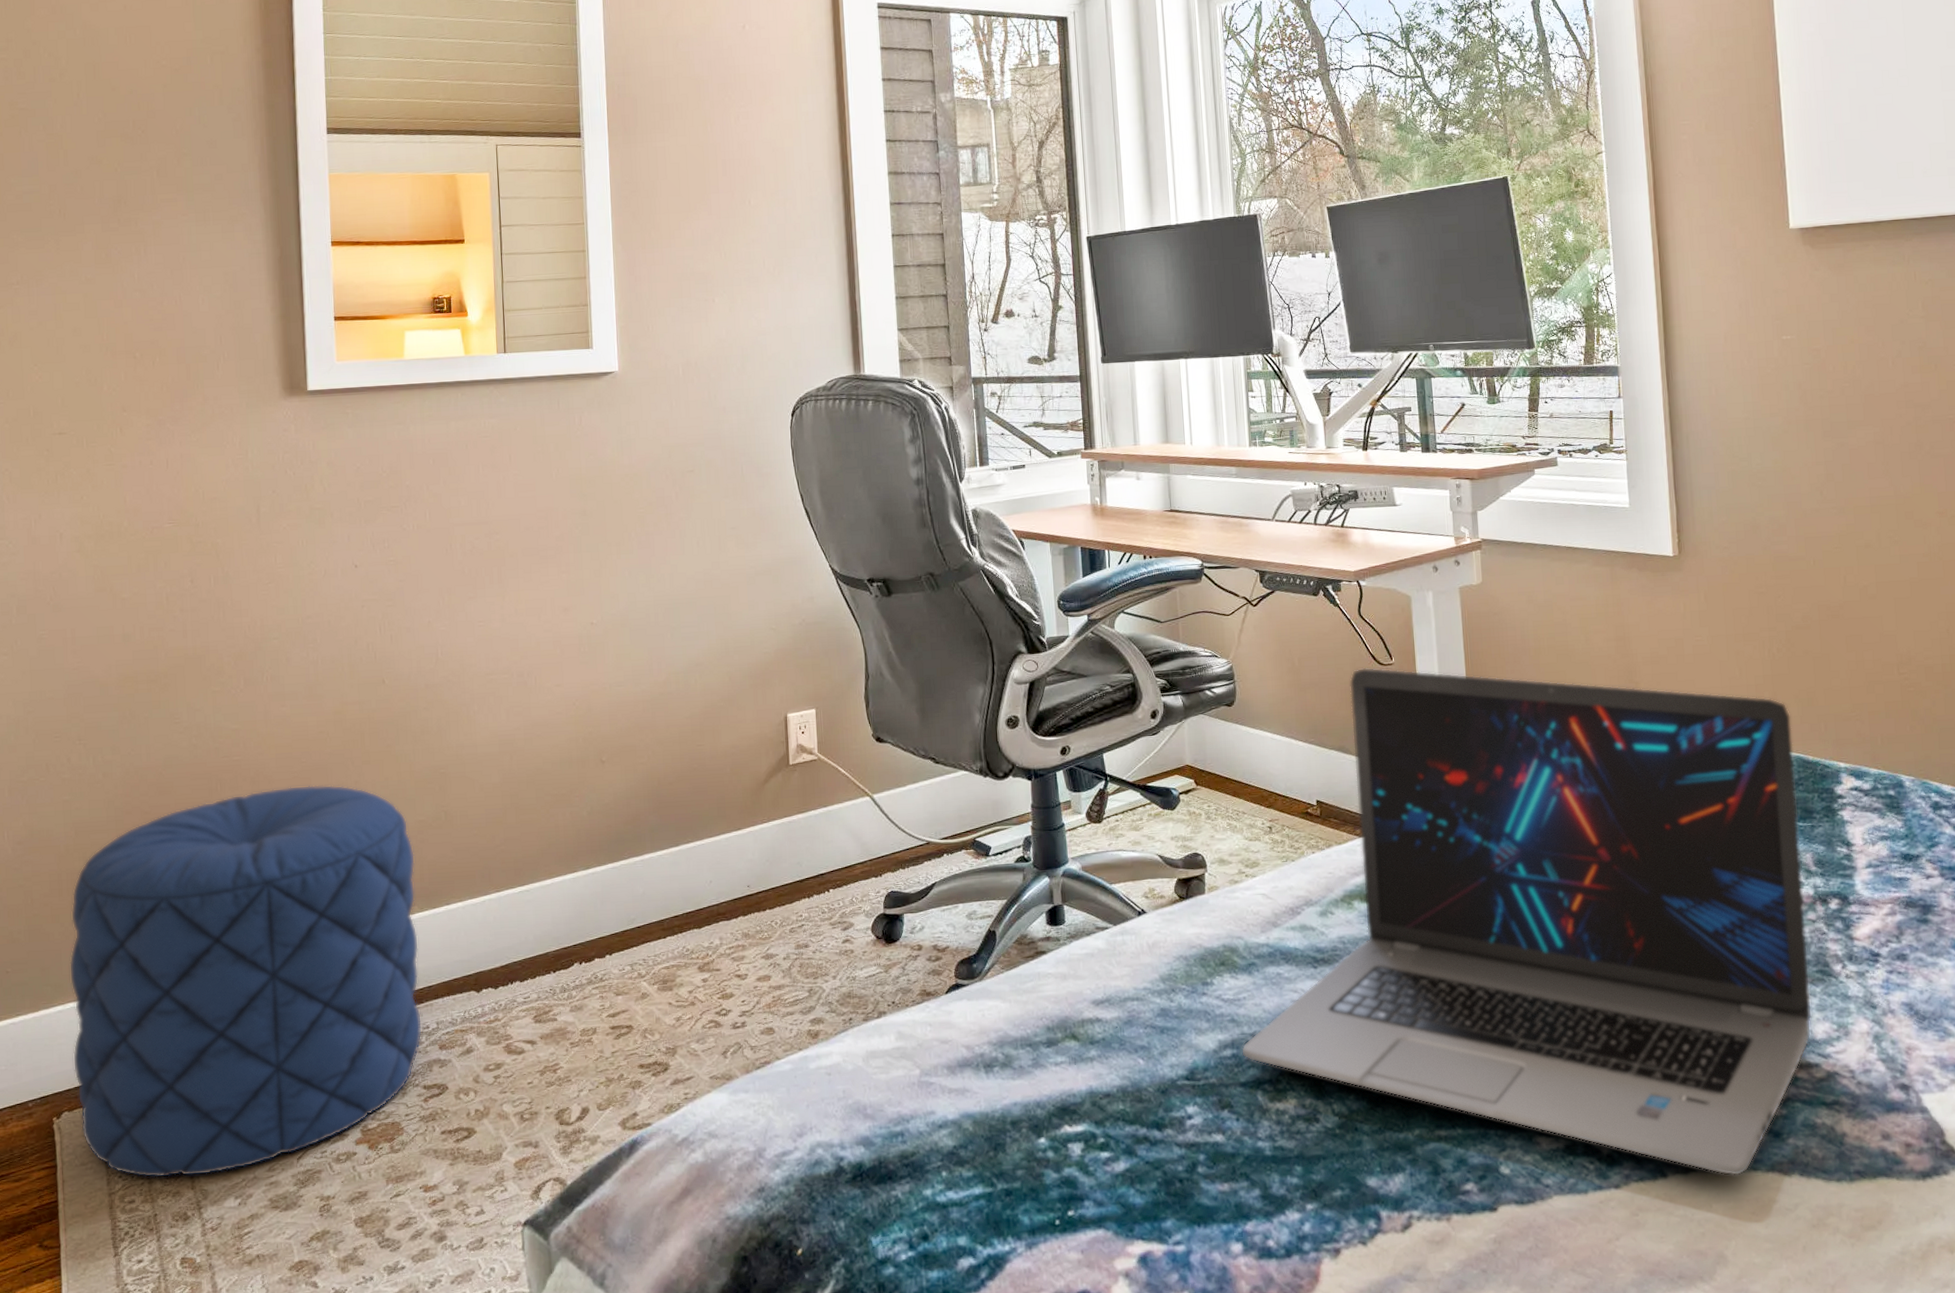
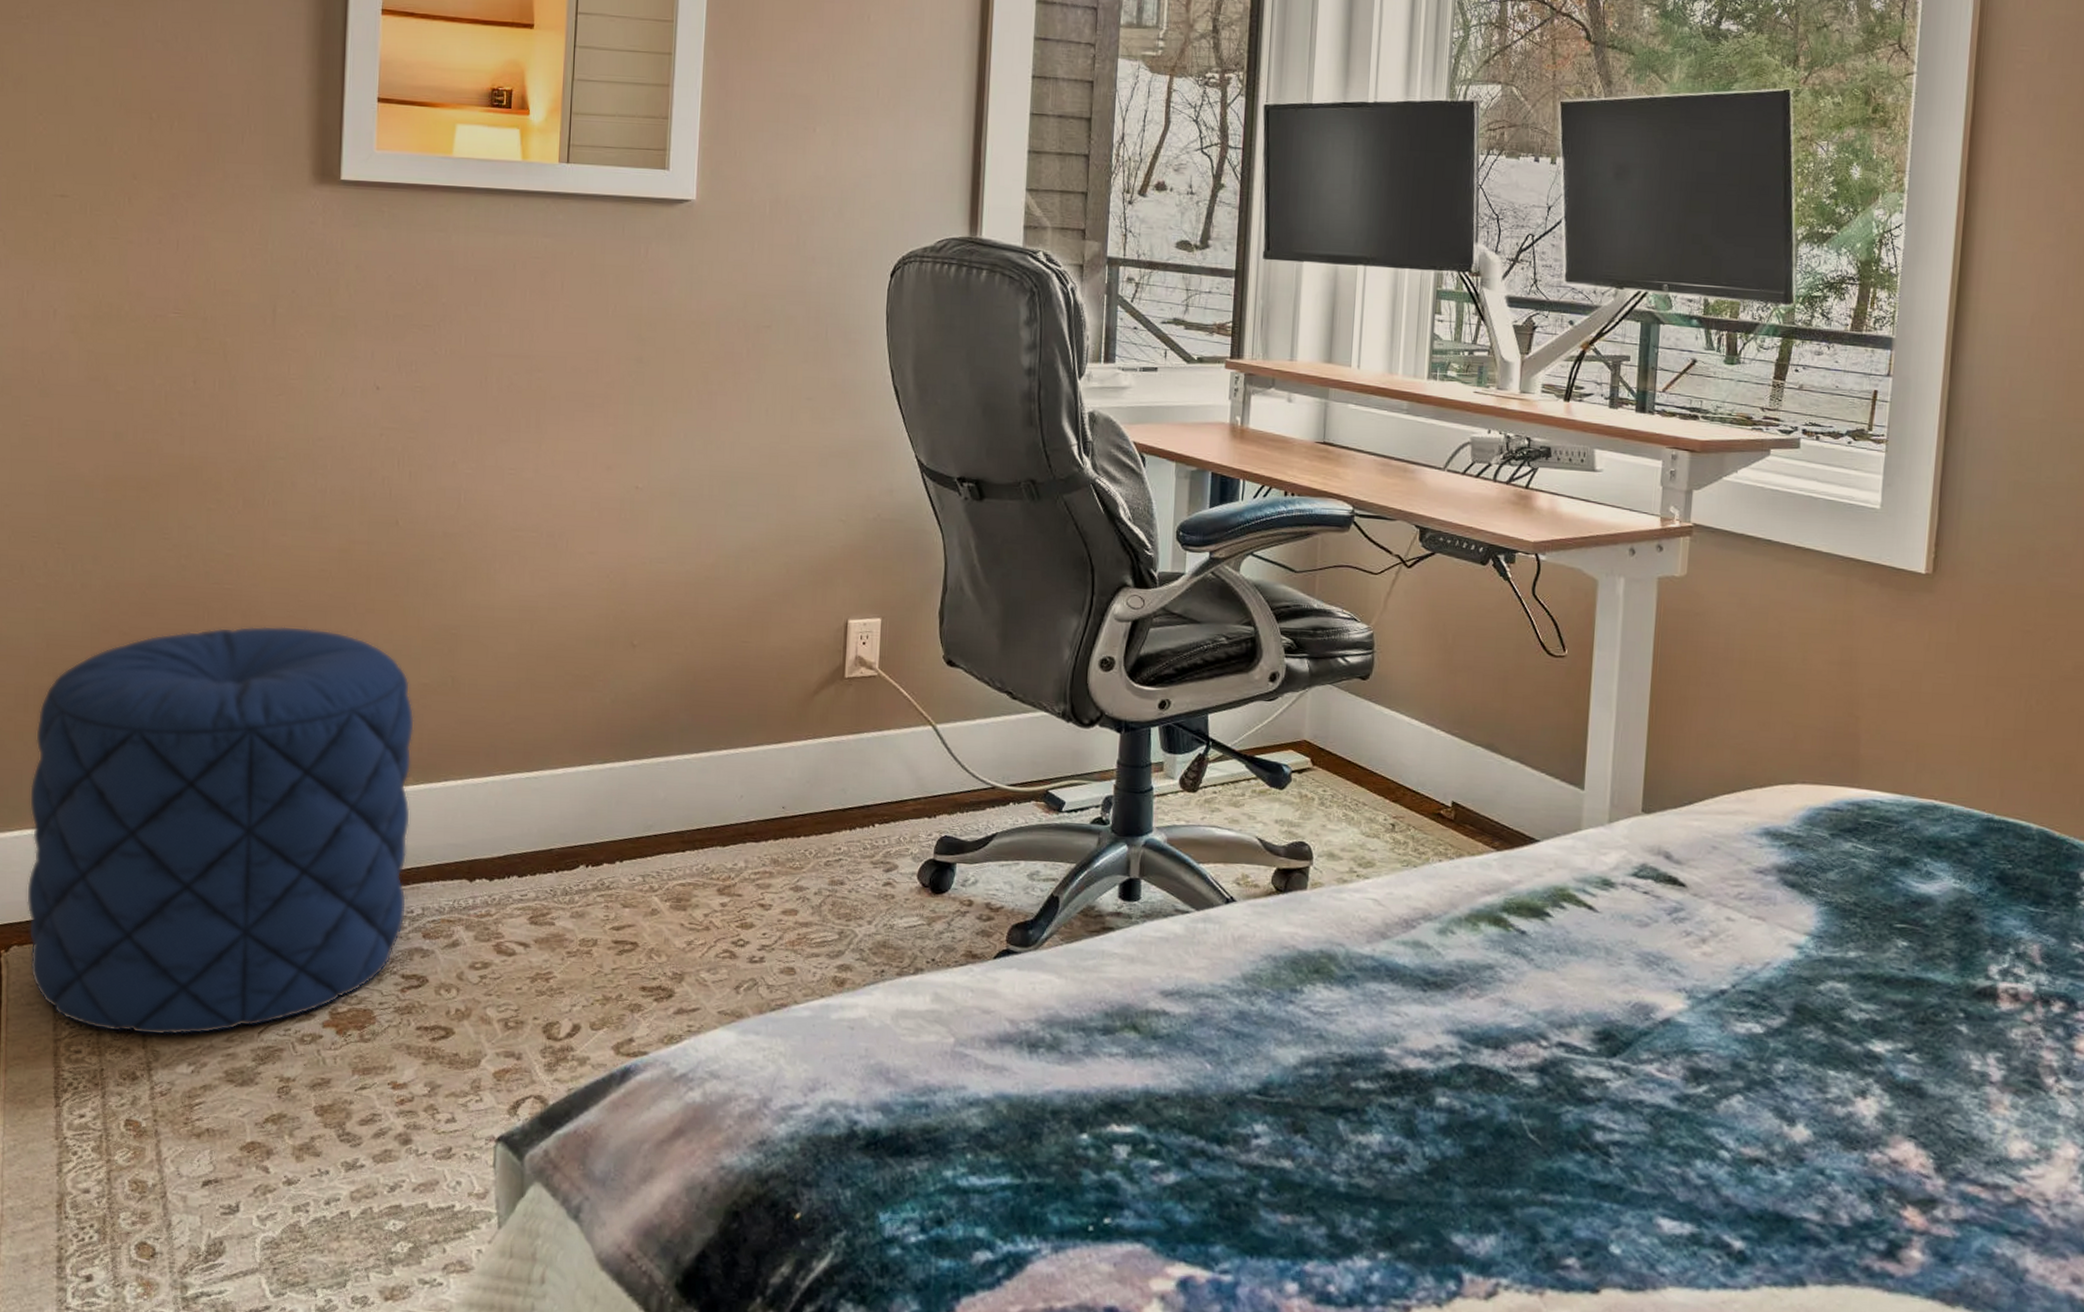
laptop: present [1241,667,1813,1176] -> none [1326,655,2041,1298]

